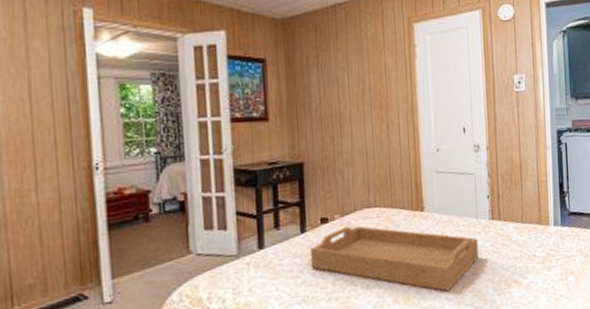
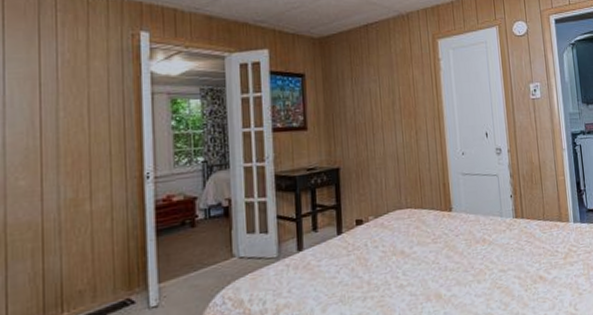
serving tray: present [309,226,479,292] -> none [346,227,505,288]

